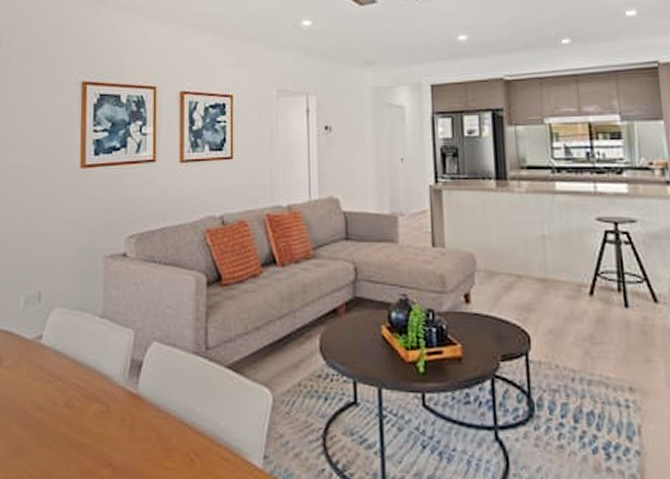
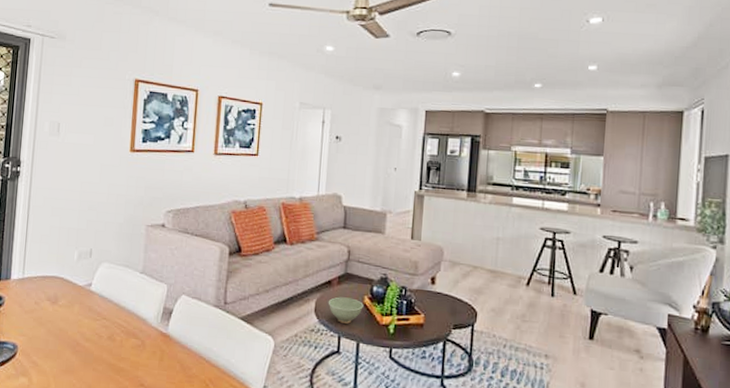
bowl: none [335,329,382,364] -> present [328,297,364,324]

